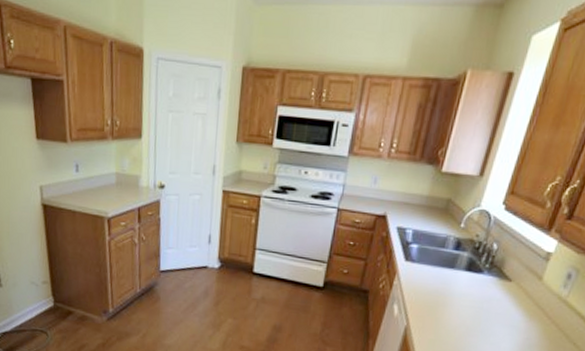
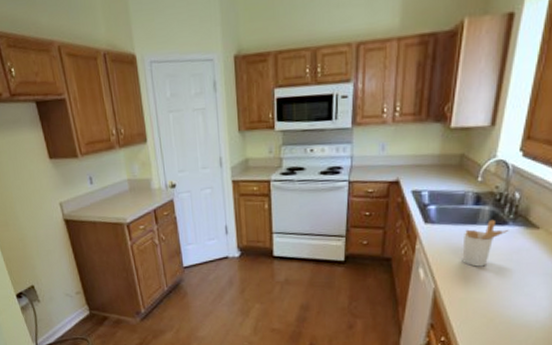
utensil holder: none [436,266,483,311] -> present [462,219,509,267]

